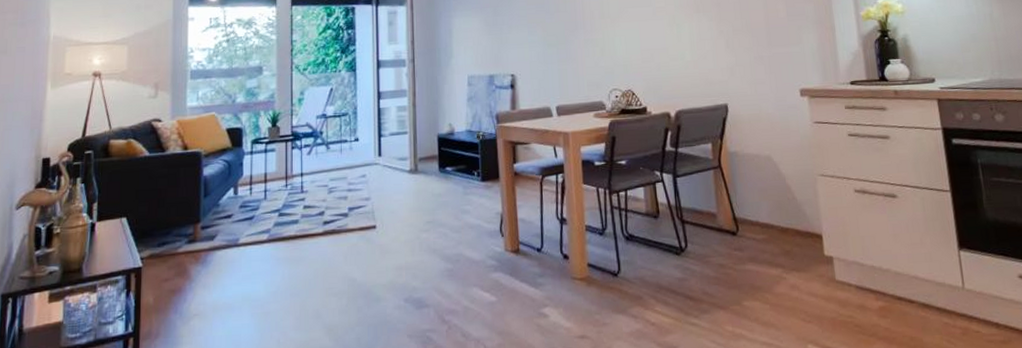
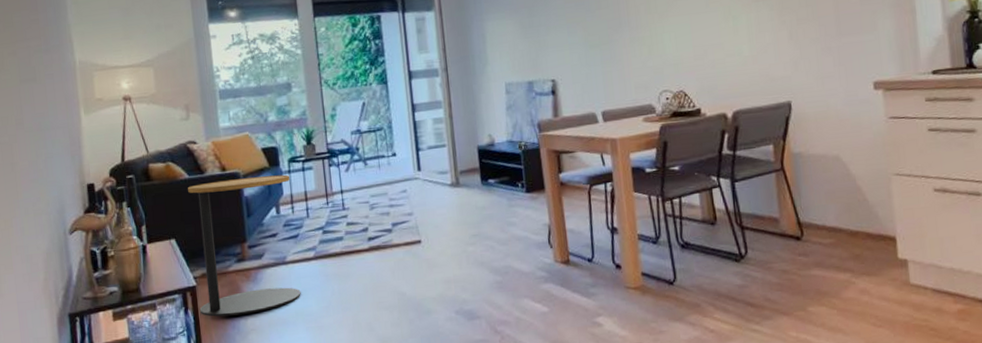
side table: none [142,155,252,301] -> present [188,174,301,317]

